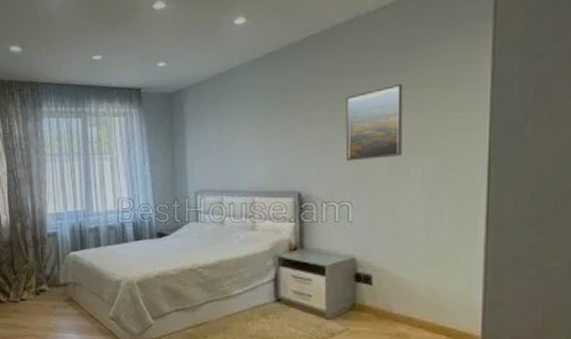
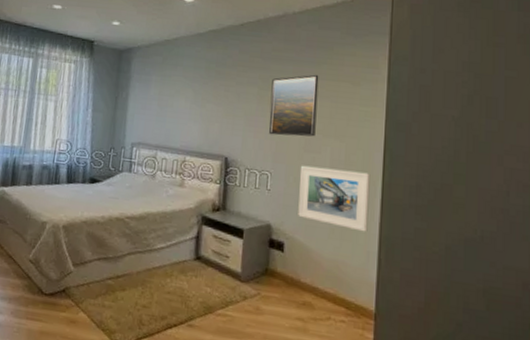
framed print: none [386,188,472,255] -> present [298,165,371,232]

